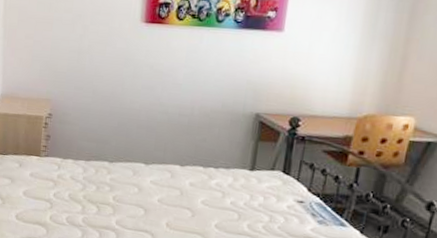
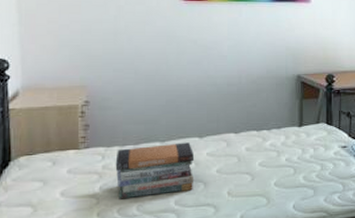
book stack: none [68,162,139,214] -> present [115,142,195,200]

